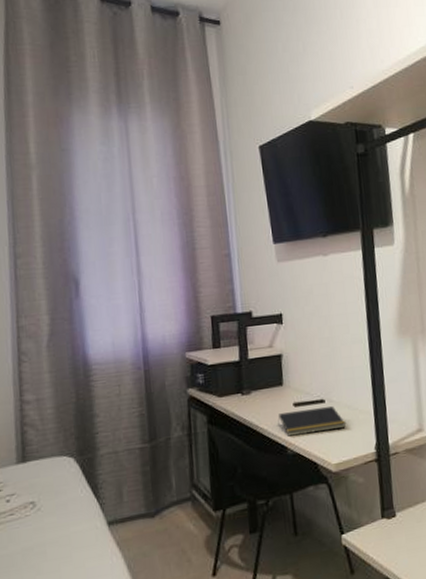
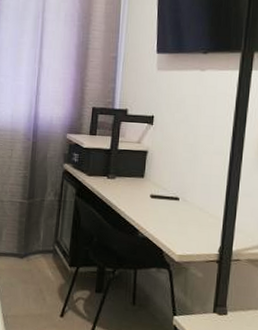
notepad: present [278,406,347,437] -> none [134,201,196,227]

